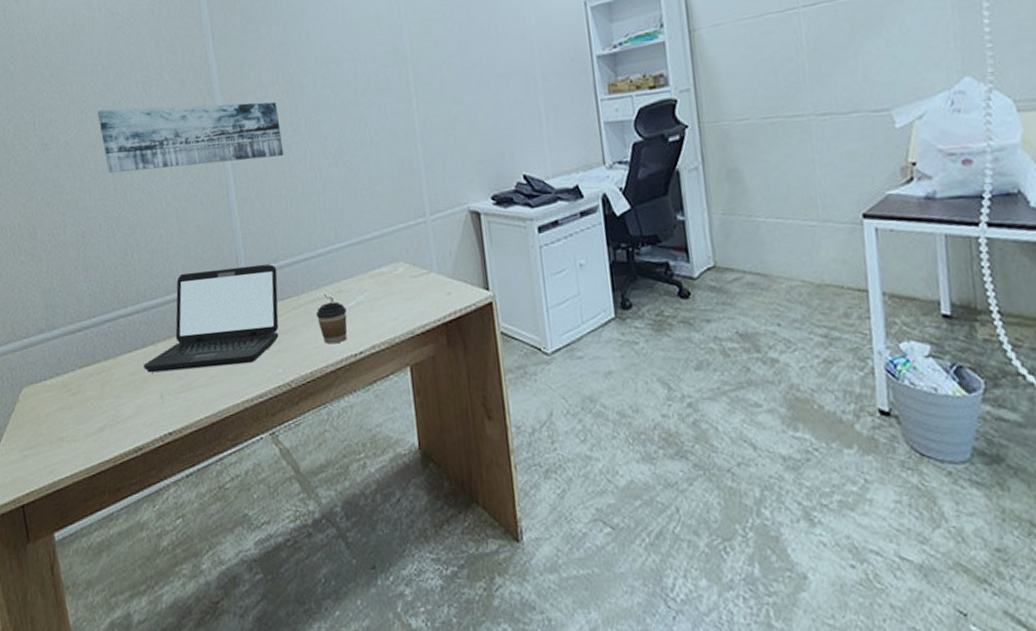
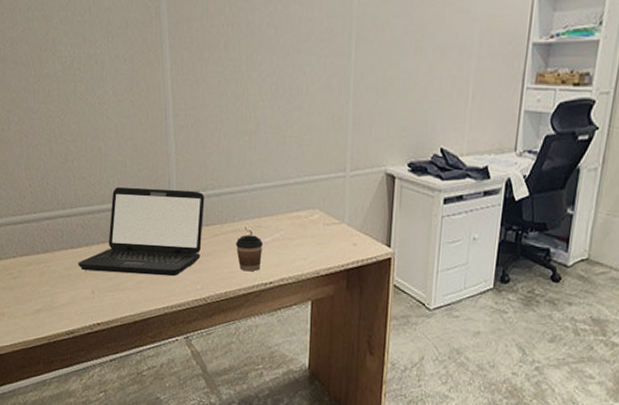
wall art: present [97,102,284,174] -> none [44,11,223,91]

